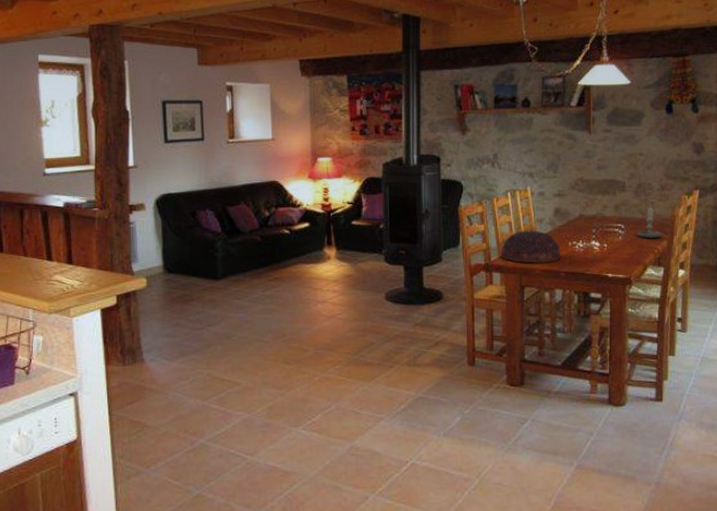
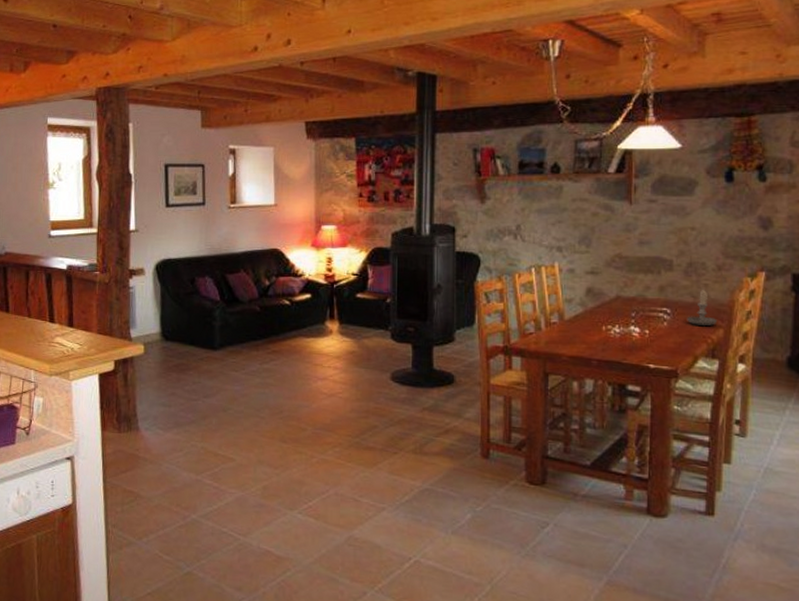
bowl: present [500,230,561,264] -> none [522,311,592,349]

